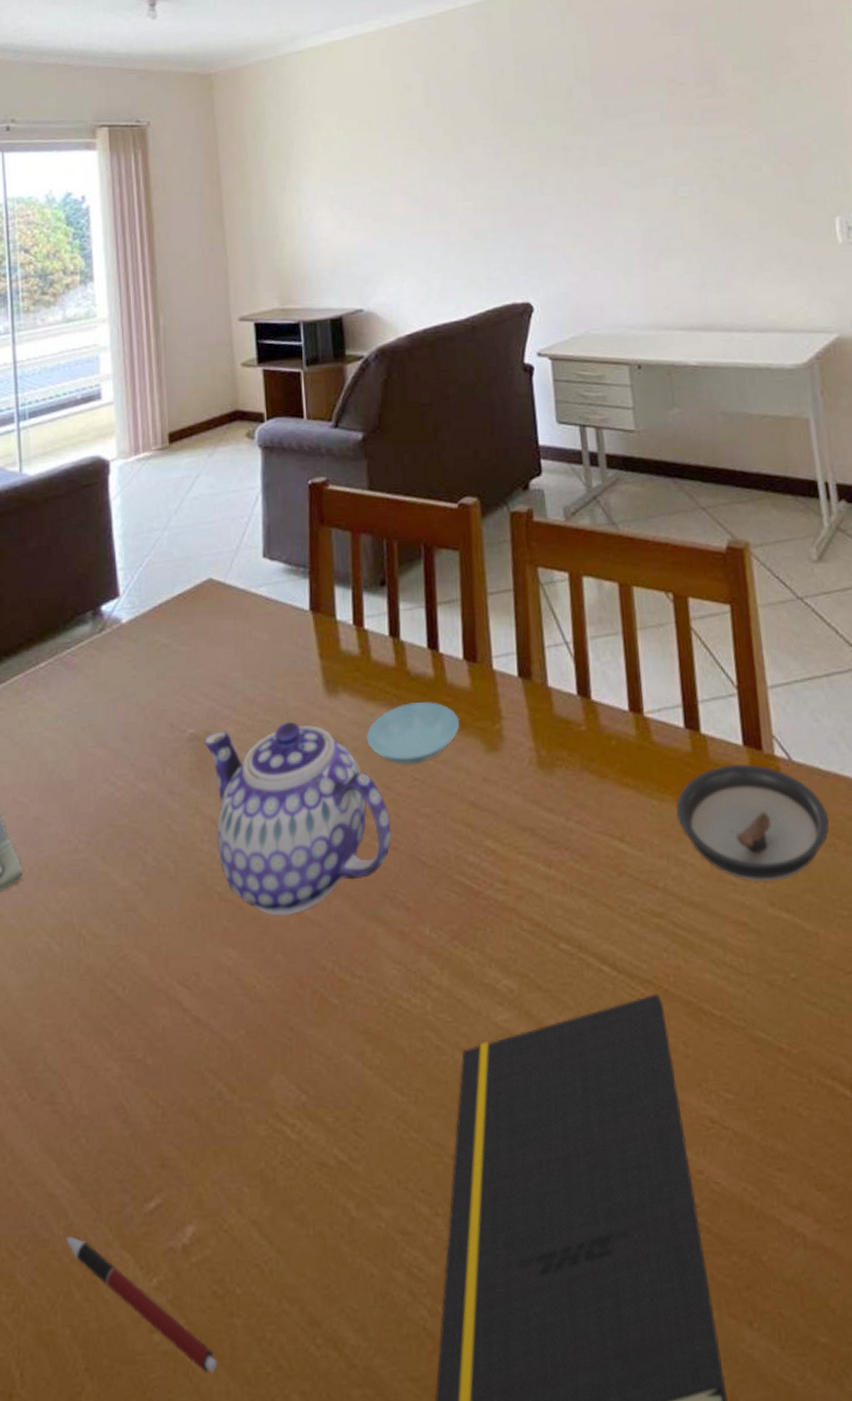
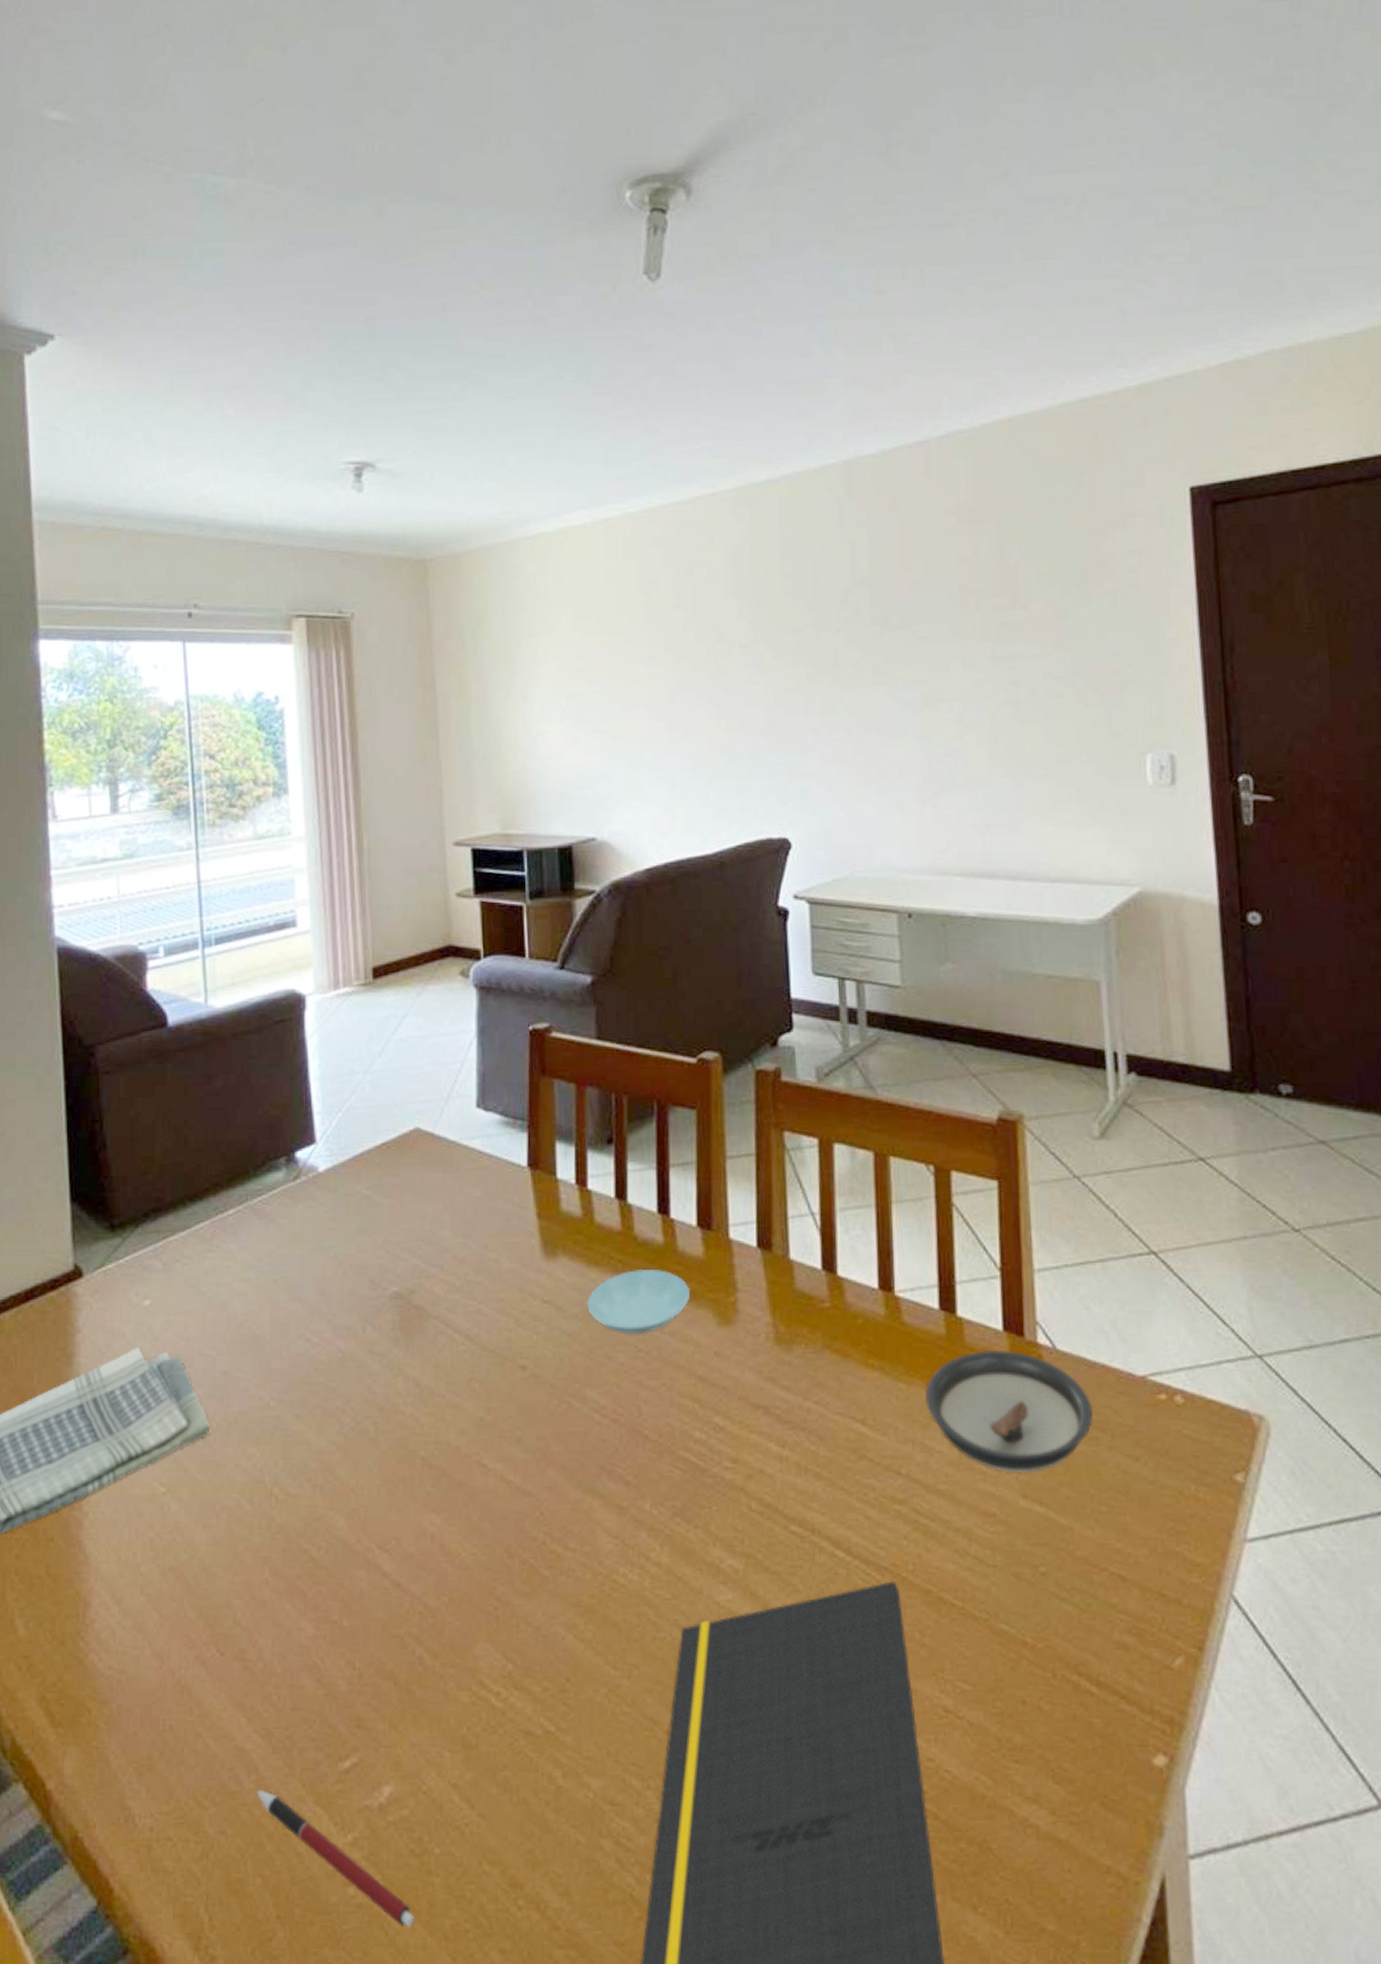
teapot: present [203,721,392,916] -> none [407,1283,612,1484]

